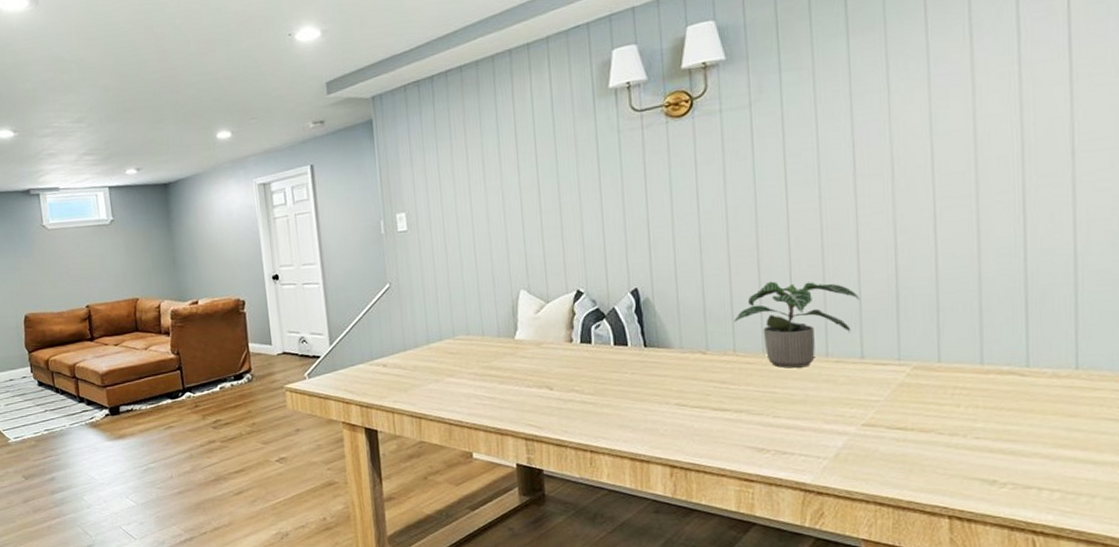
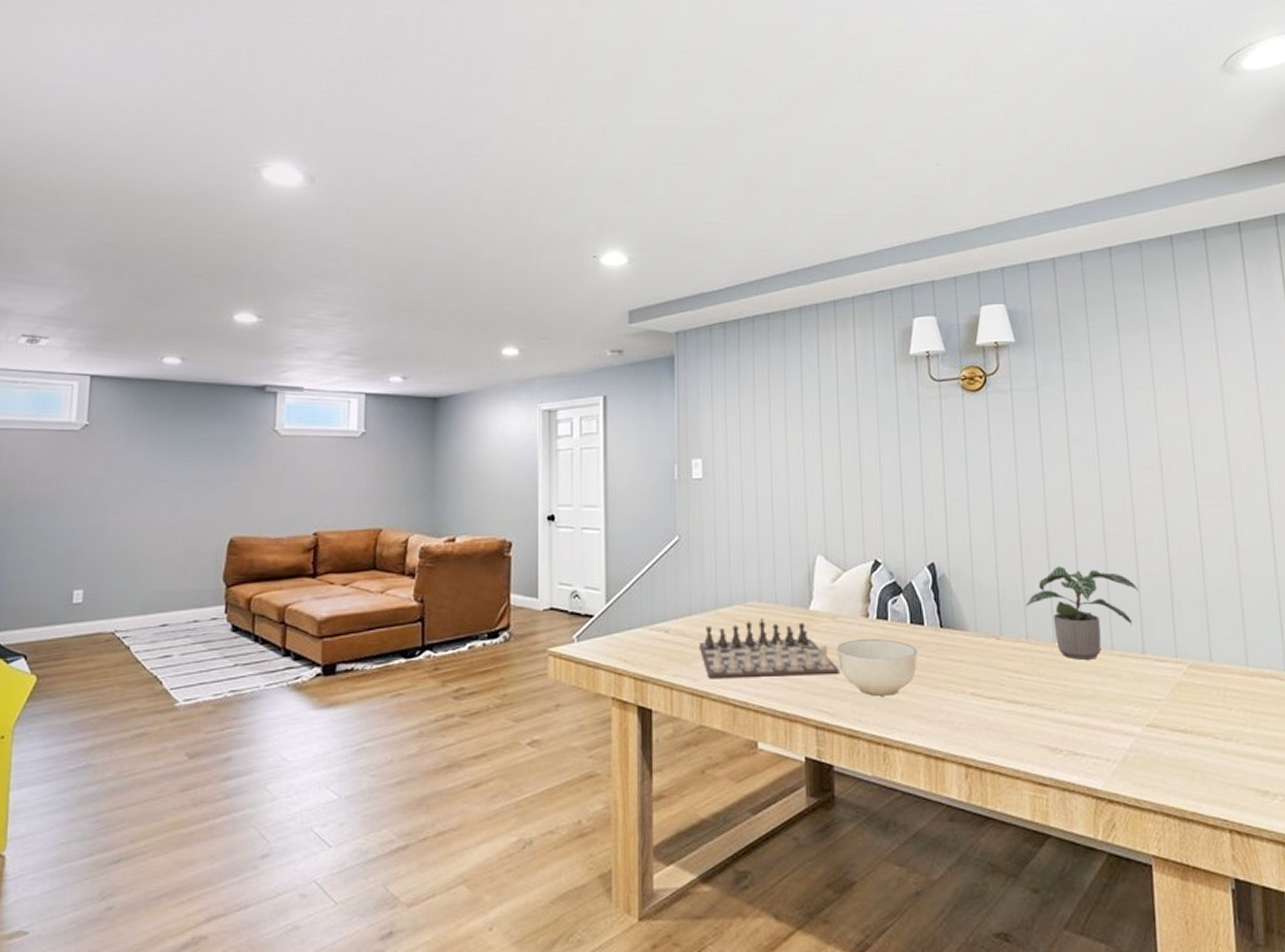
chess set: none [414,350,546,403] -> present [698,619,840,679]
bowl: none [541,360,622,410] -> present [836,639,918,696]

